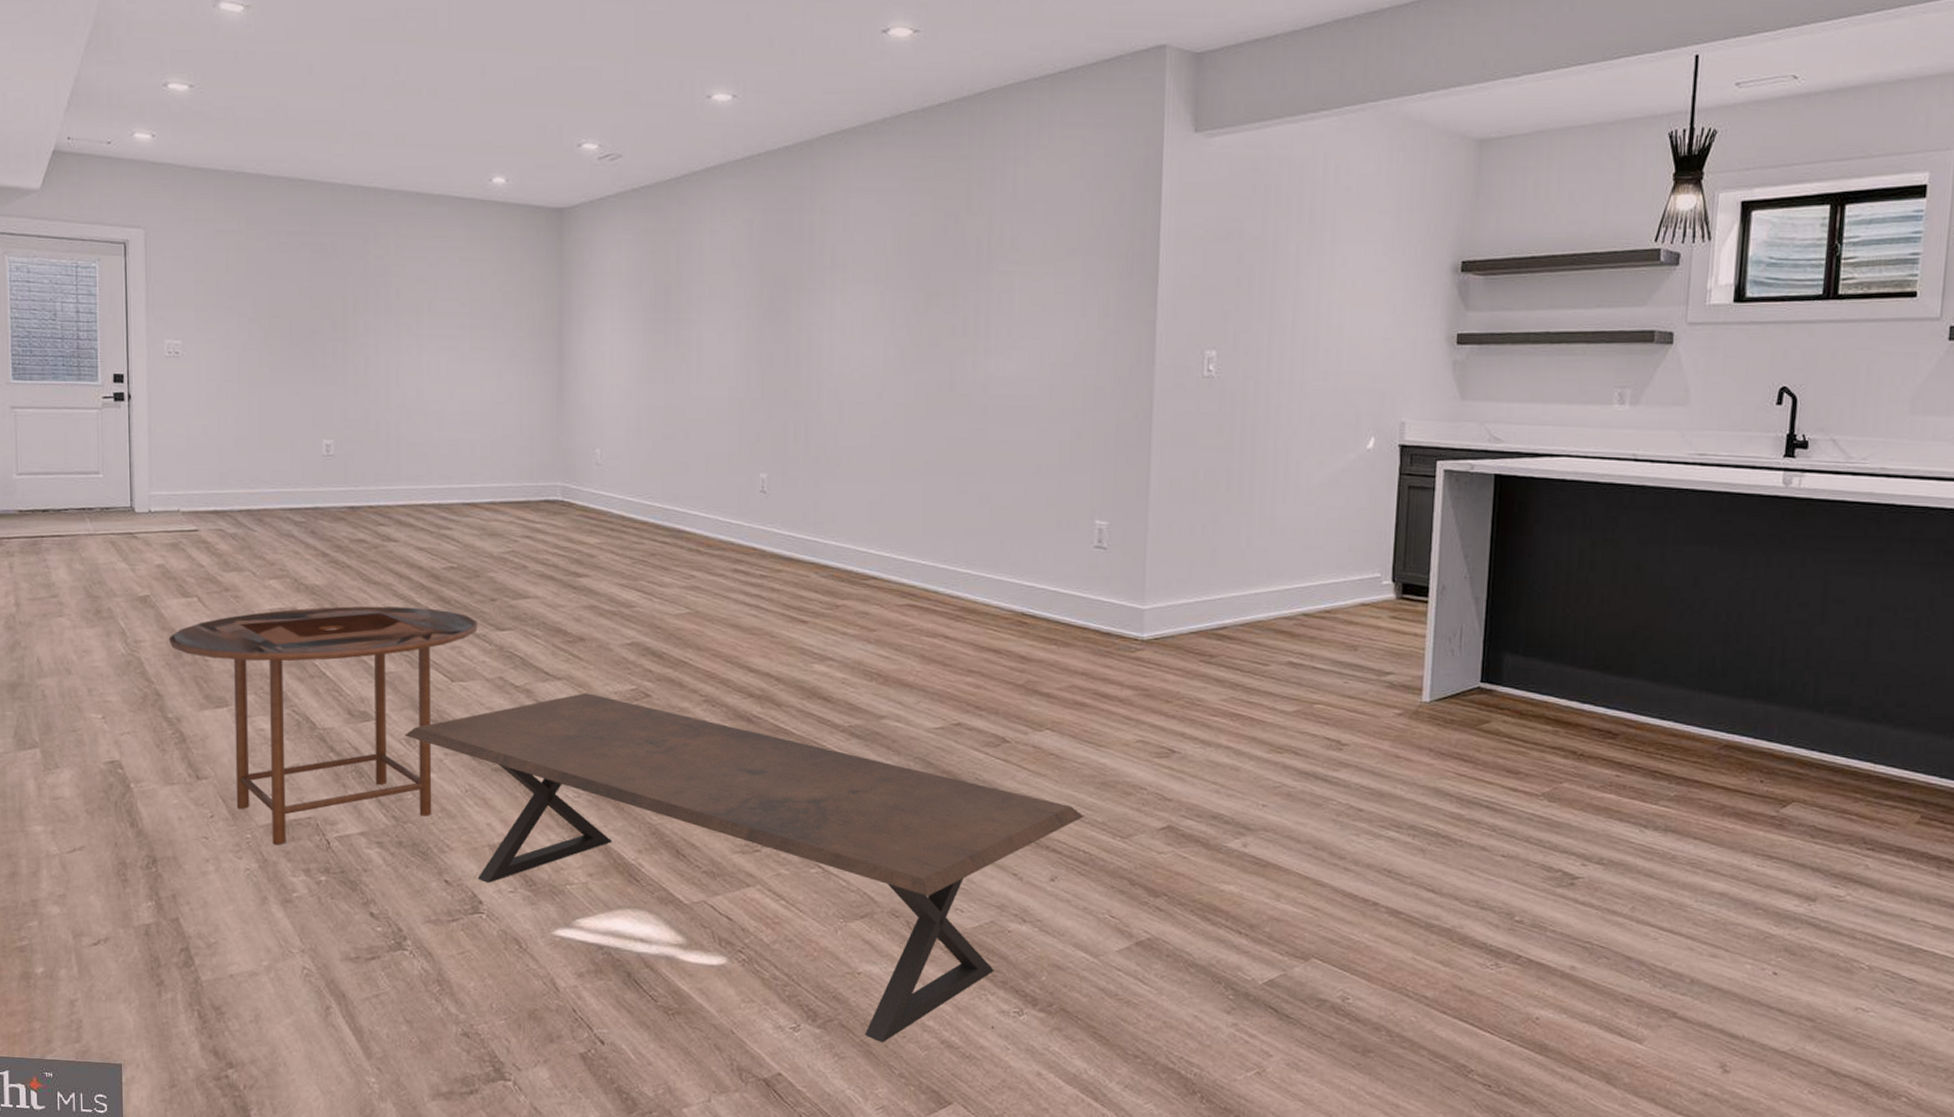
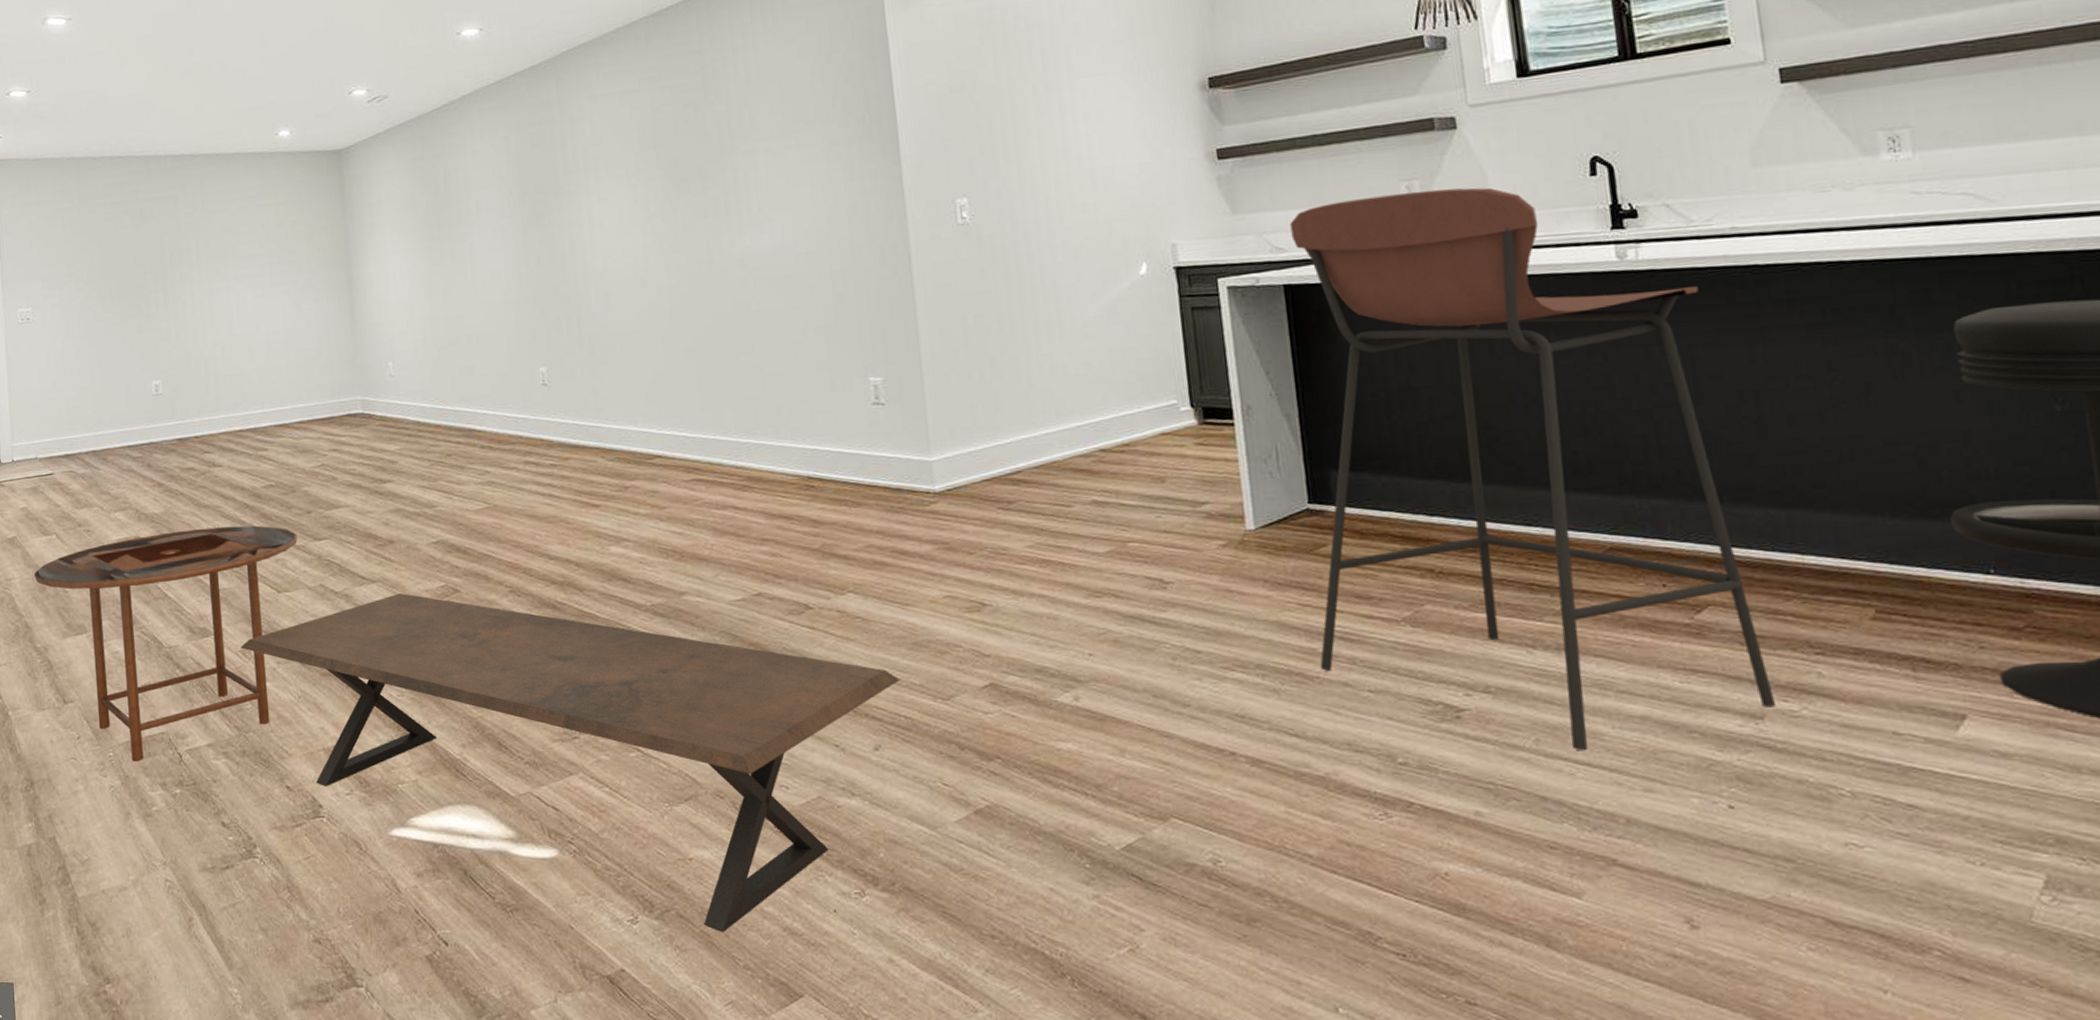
bar stool: none [1464,399,1844,920] -> present [1290,187,1775,751]

